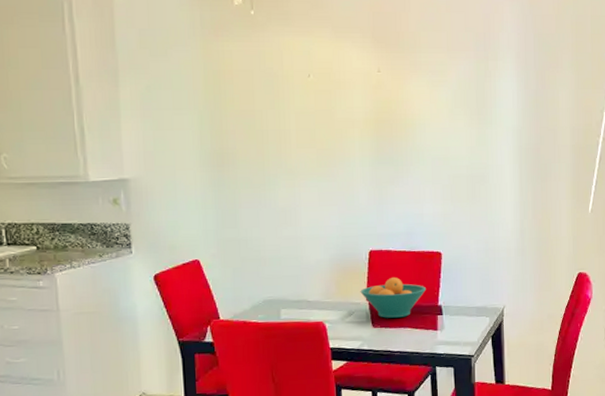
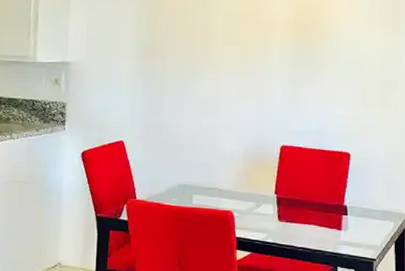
fruit bowl: present [360,277,427,318] -> none [269,173,334,214]

